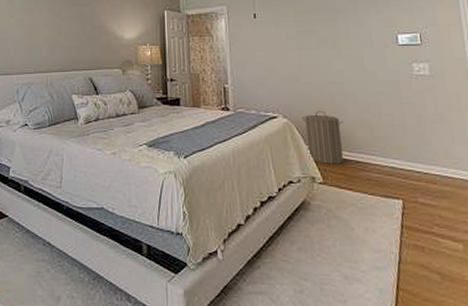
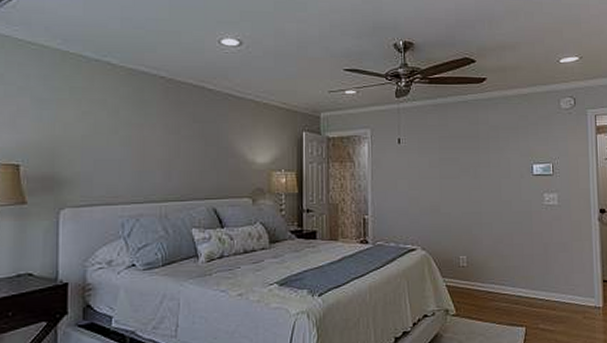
laundry hamper: present [302,110,343,164] -> none [440,241,478,296]

